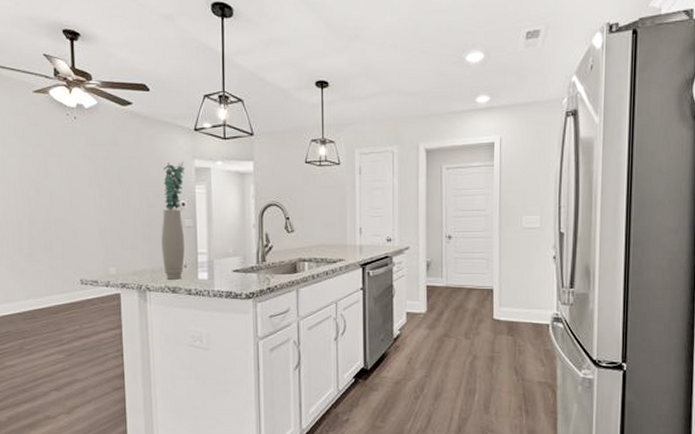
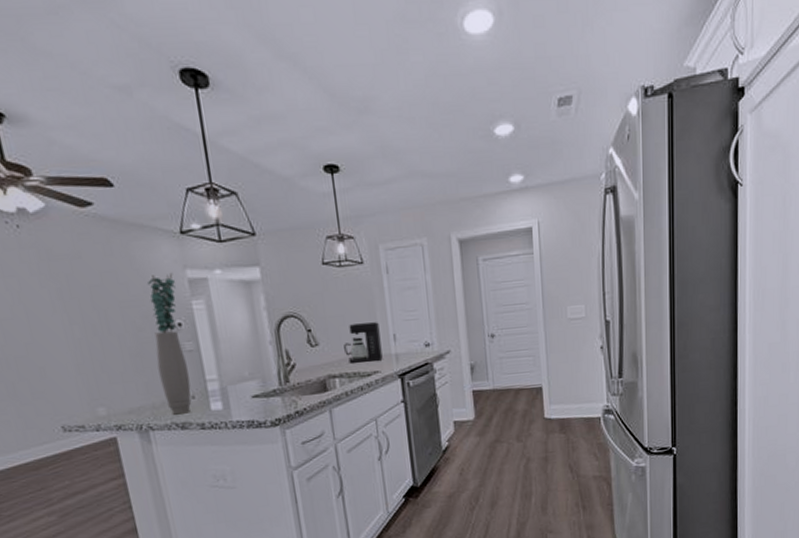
coffee maker: none [315,216,348,251] -> present [344,322,383,365]

